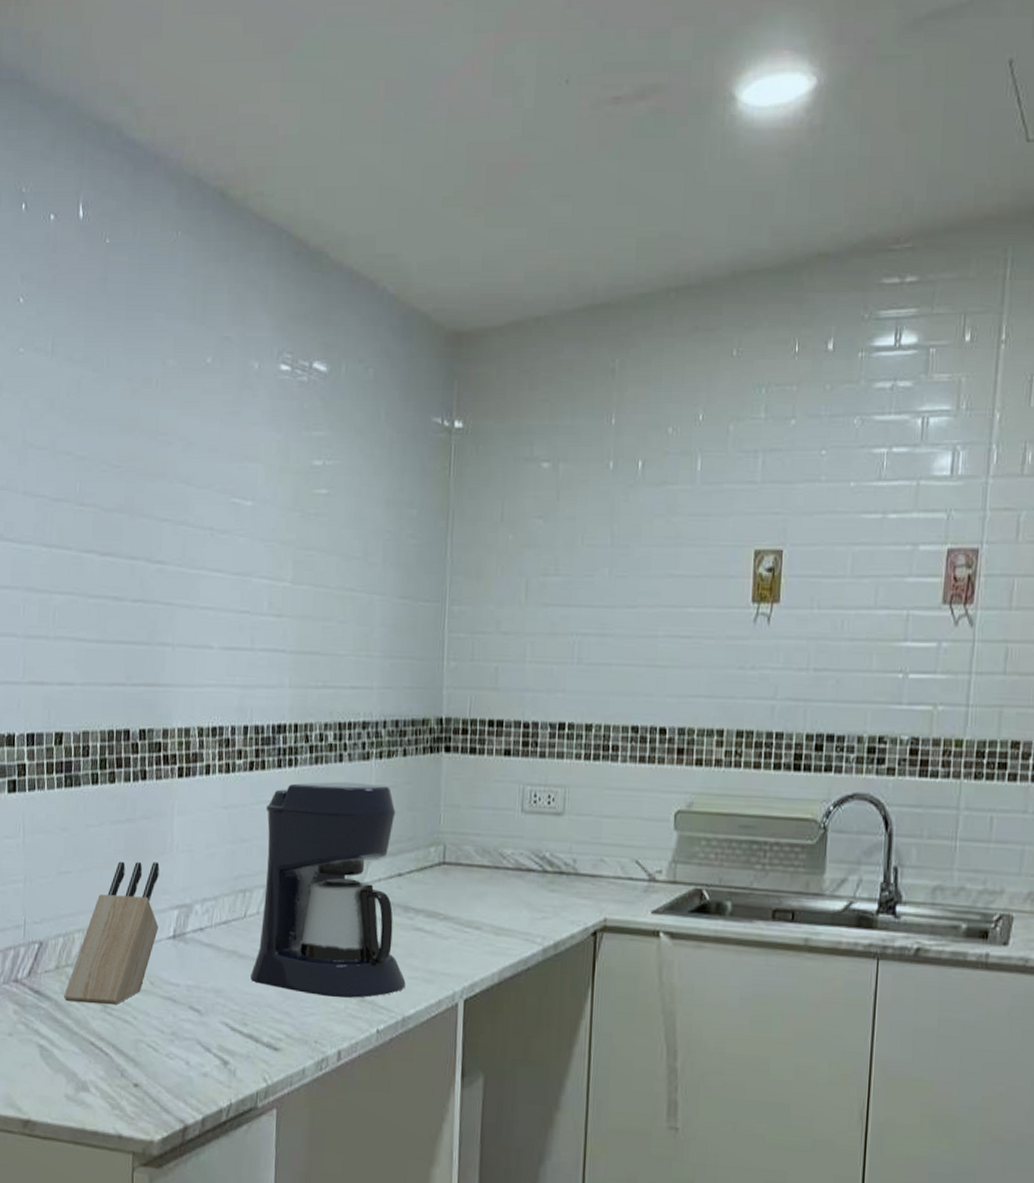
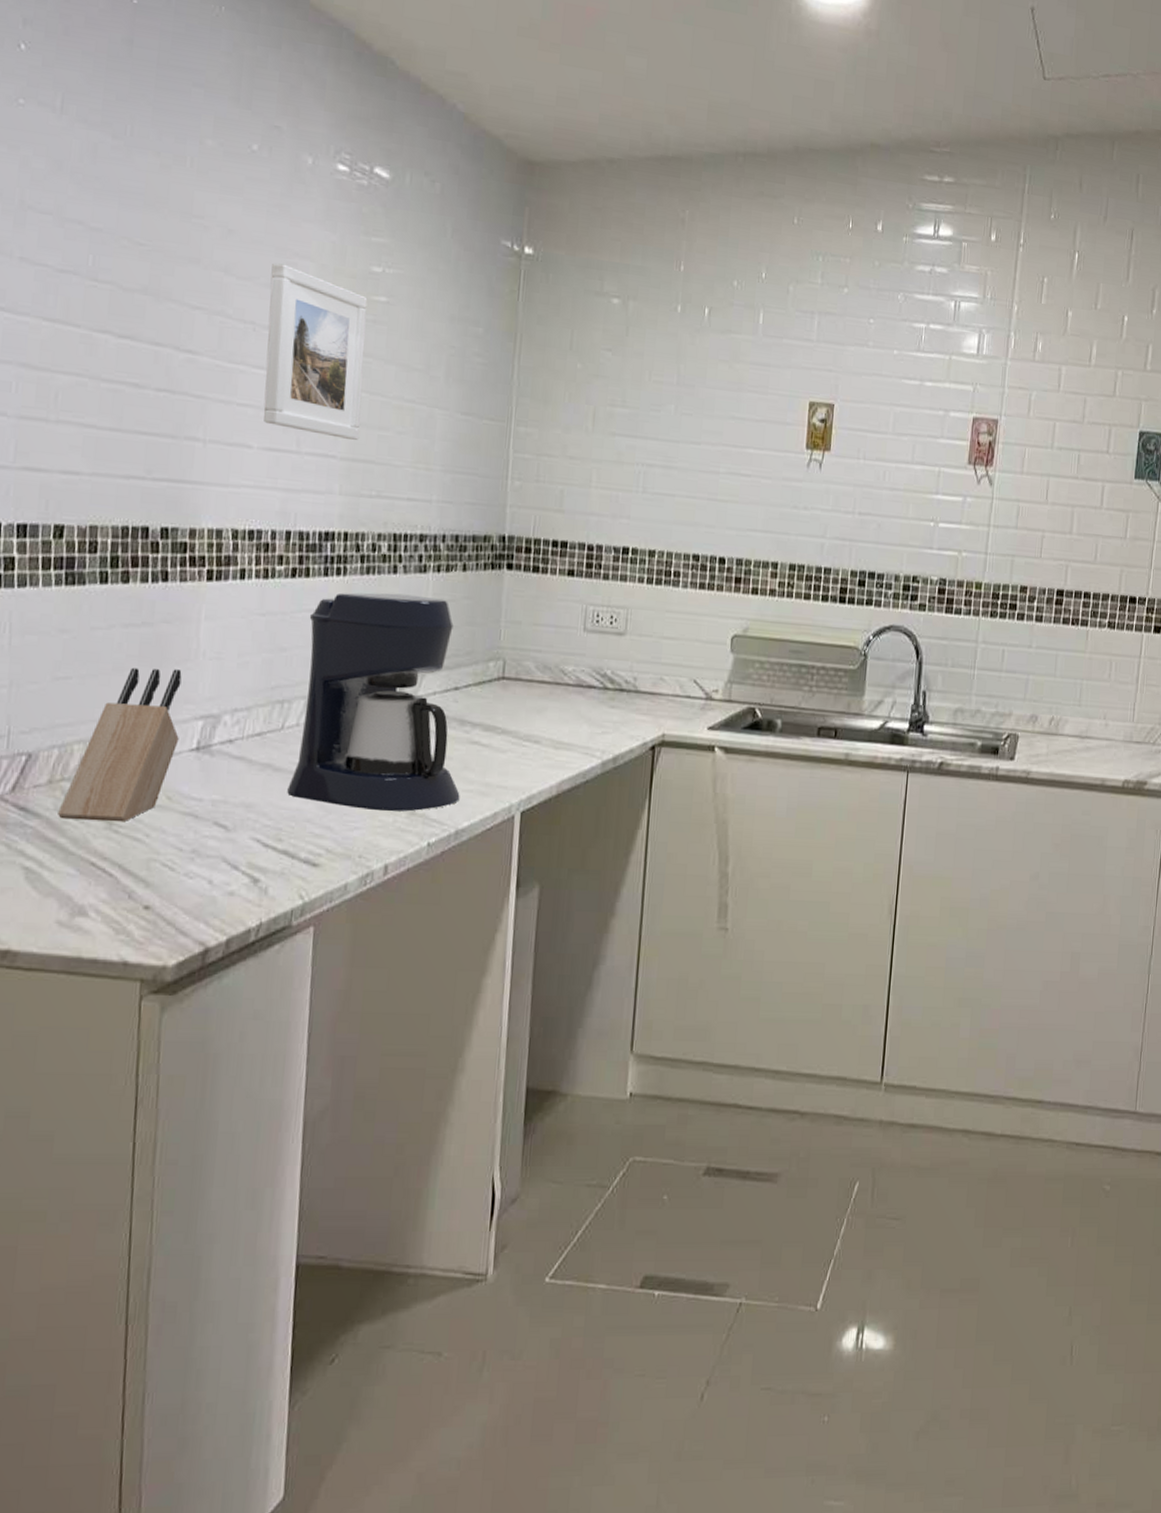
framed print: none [222,468,310,633] -> present [263,263,368,440]

